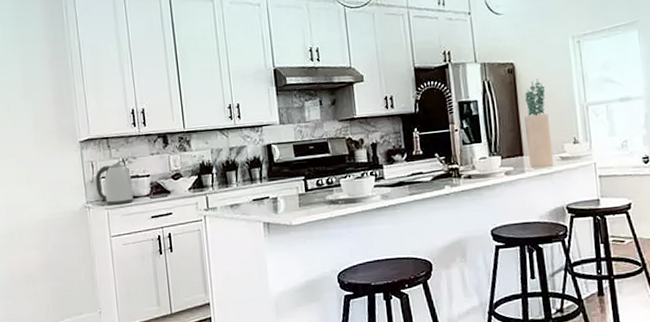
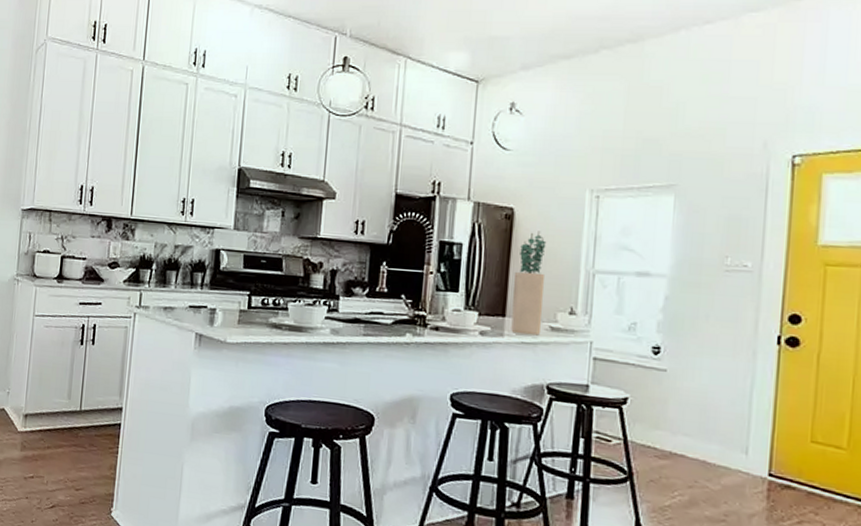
kettle: present [95,163,134,206] -> none [29,239,68,285]

